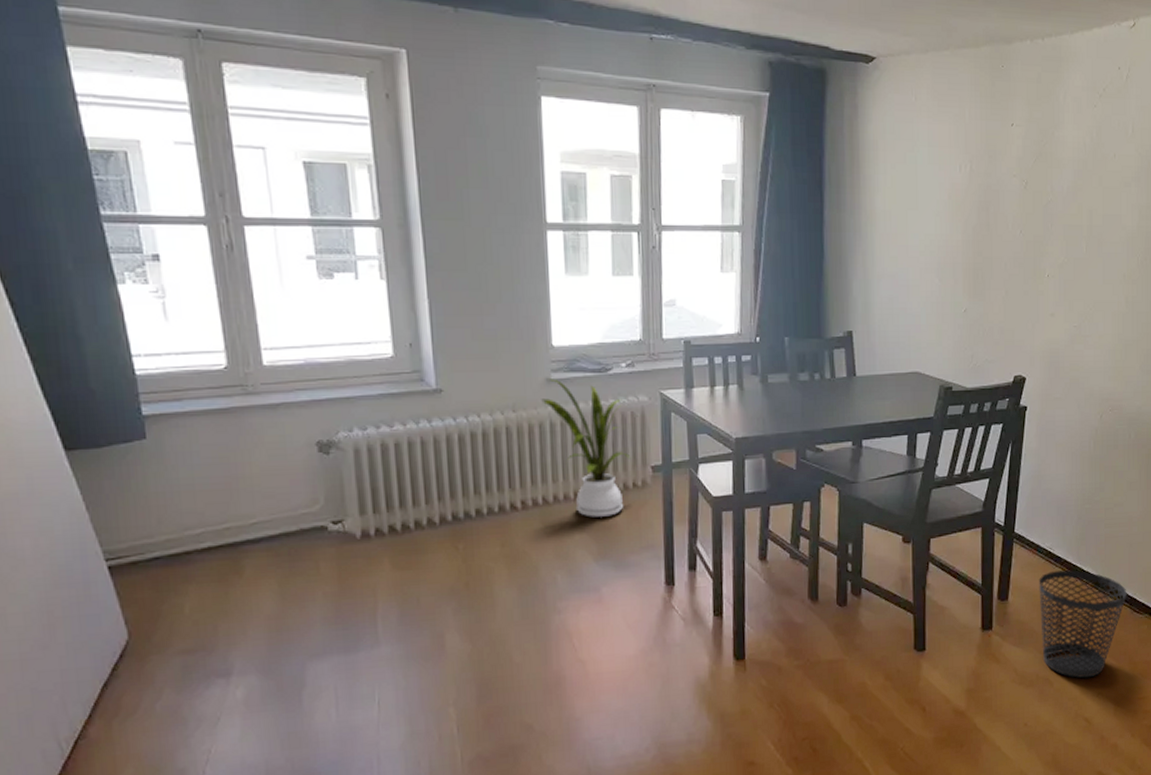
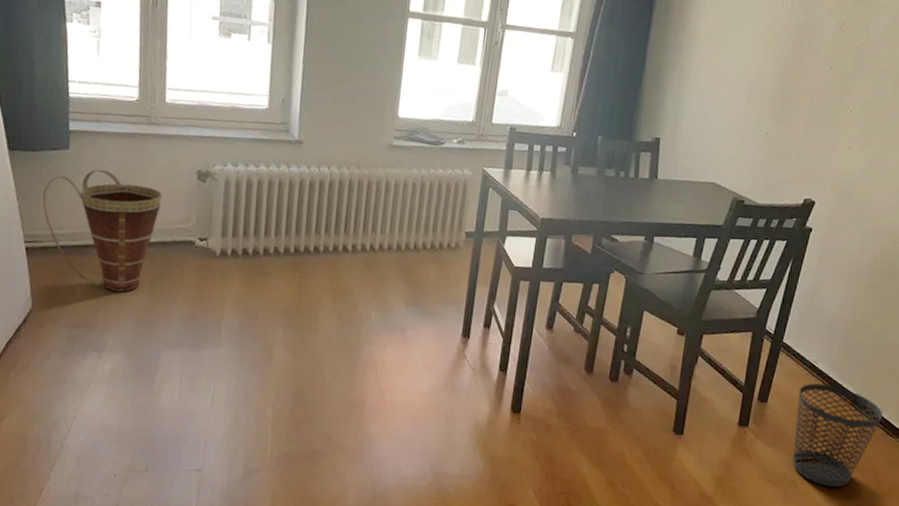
basket: none [120,457,277,601] -> present [43,169,162,292]
house plant: present [541,378,630,517] -> none [382,144,449,270]

